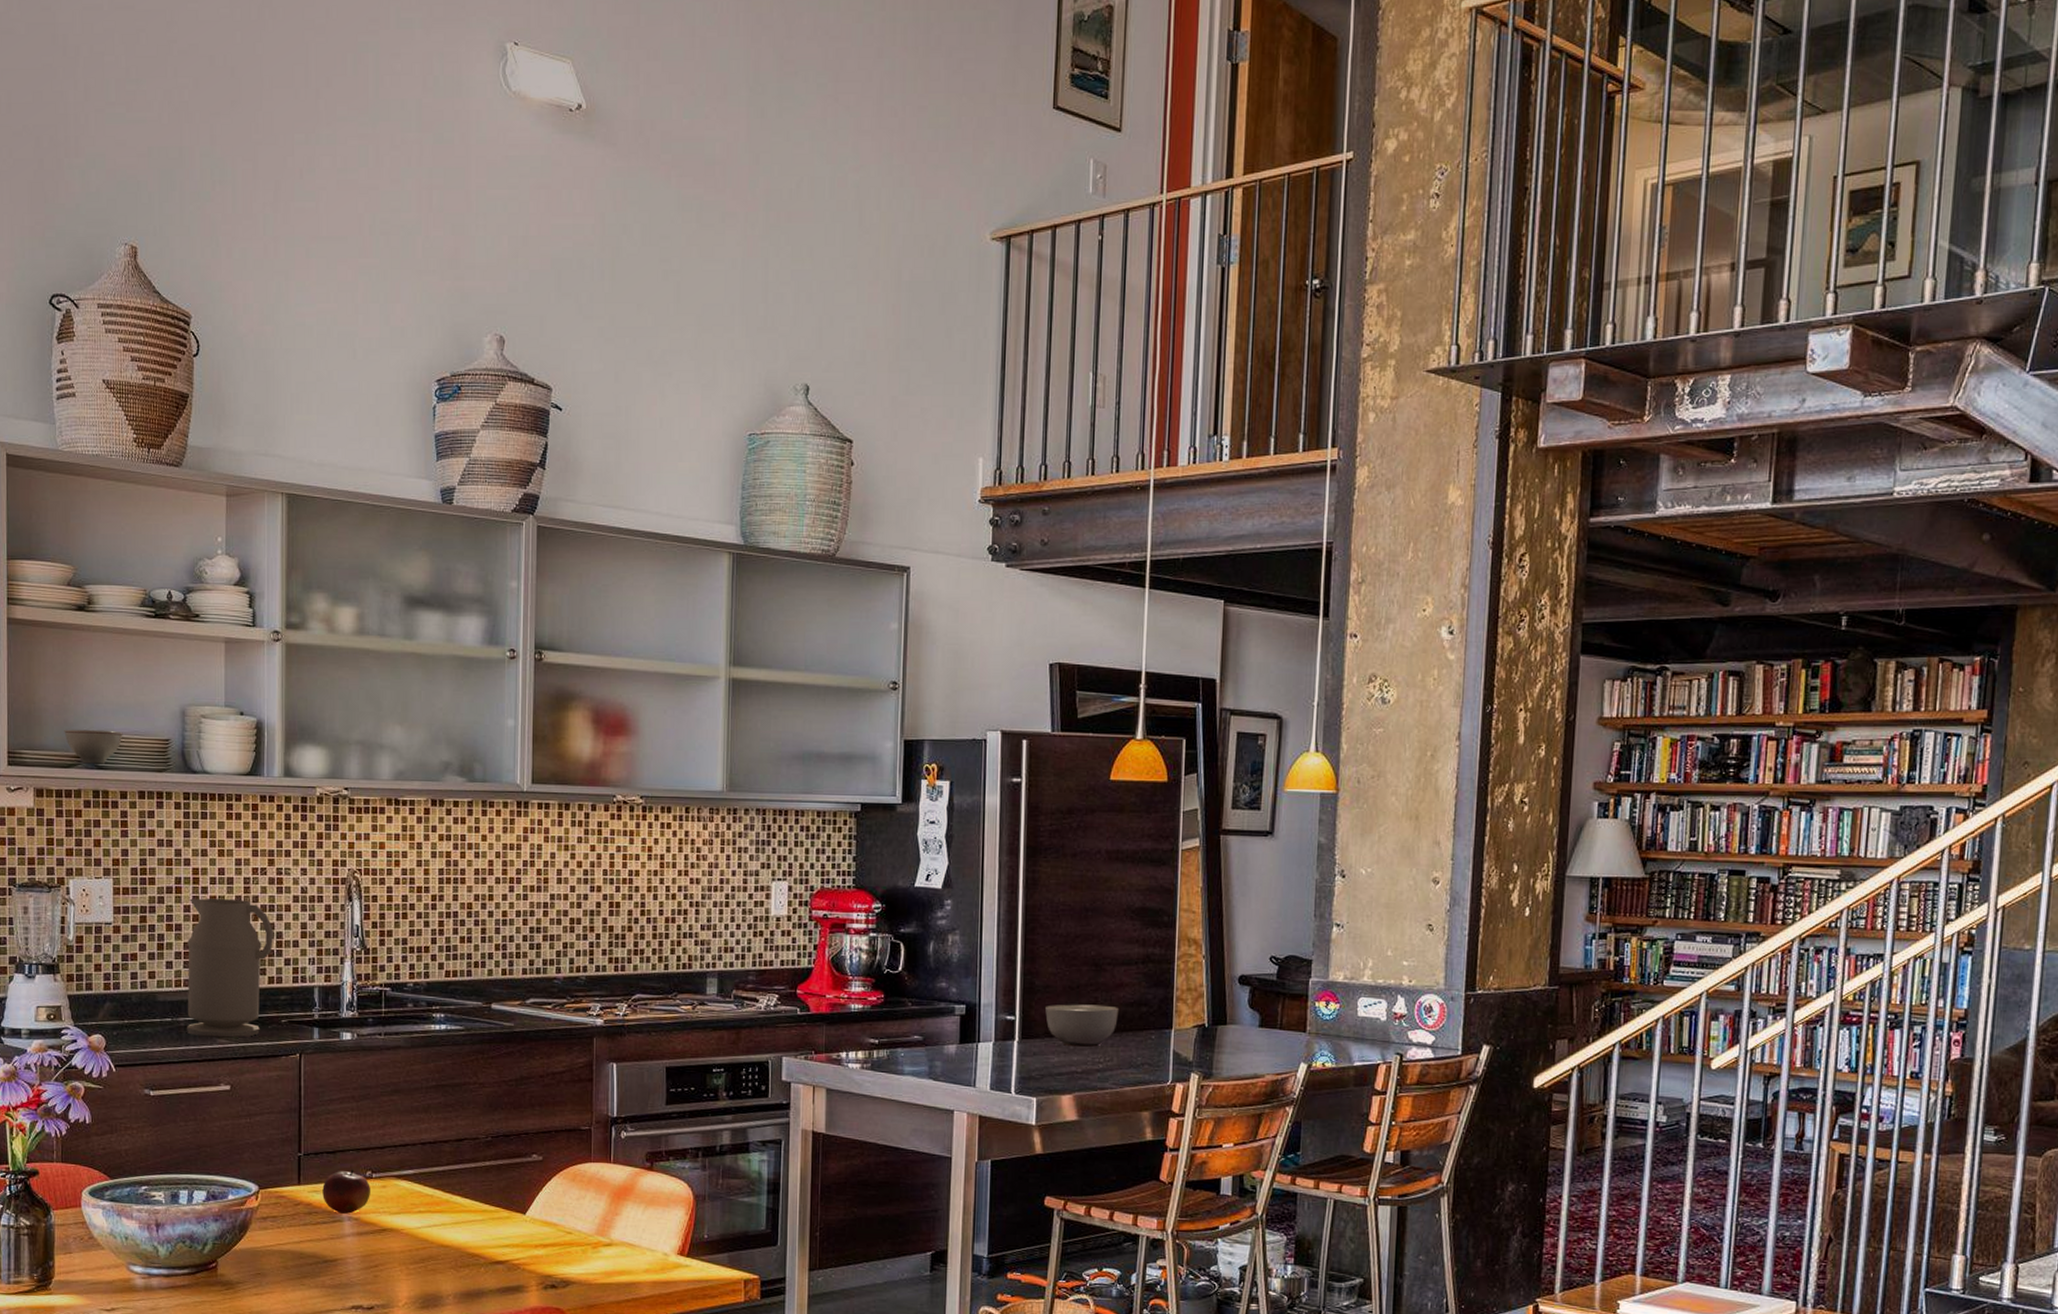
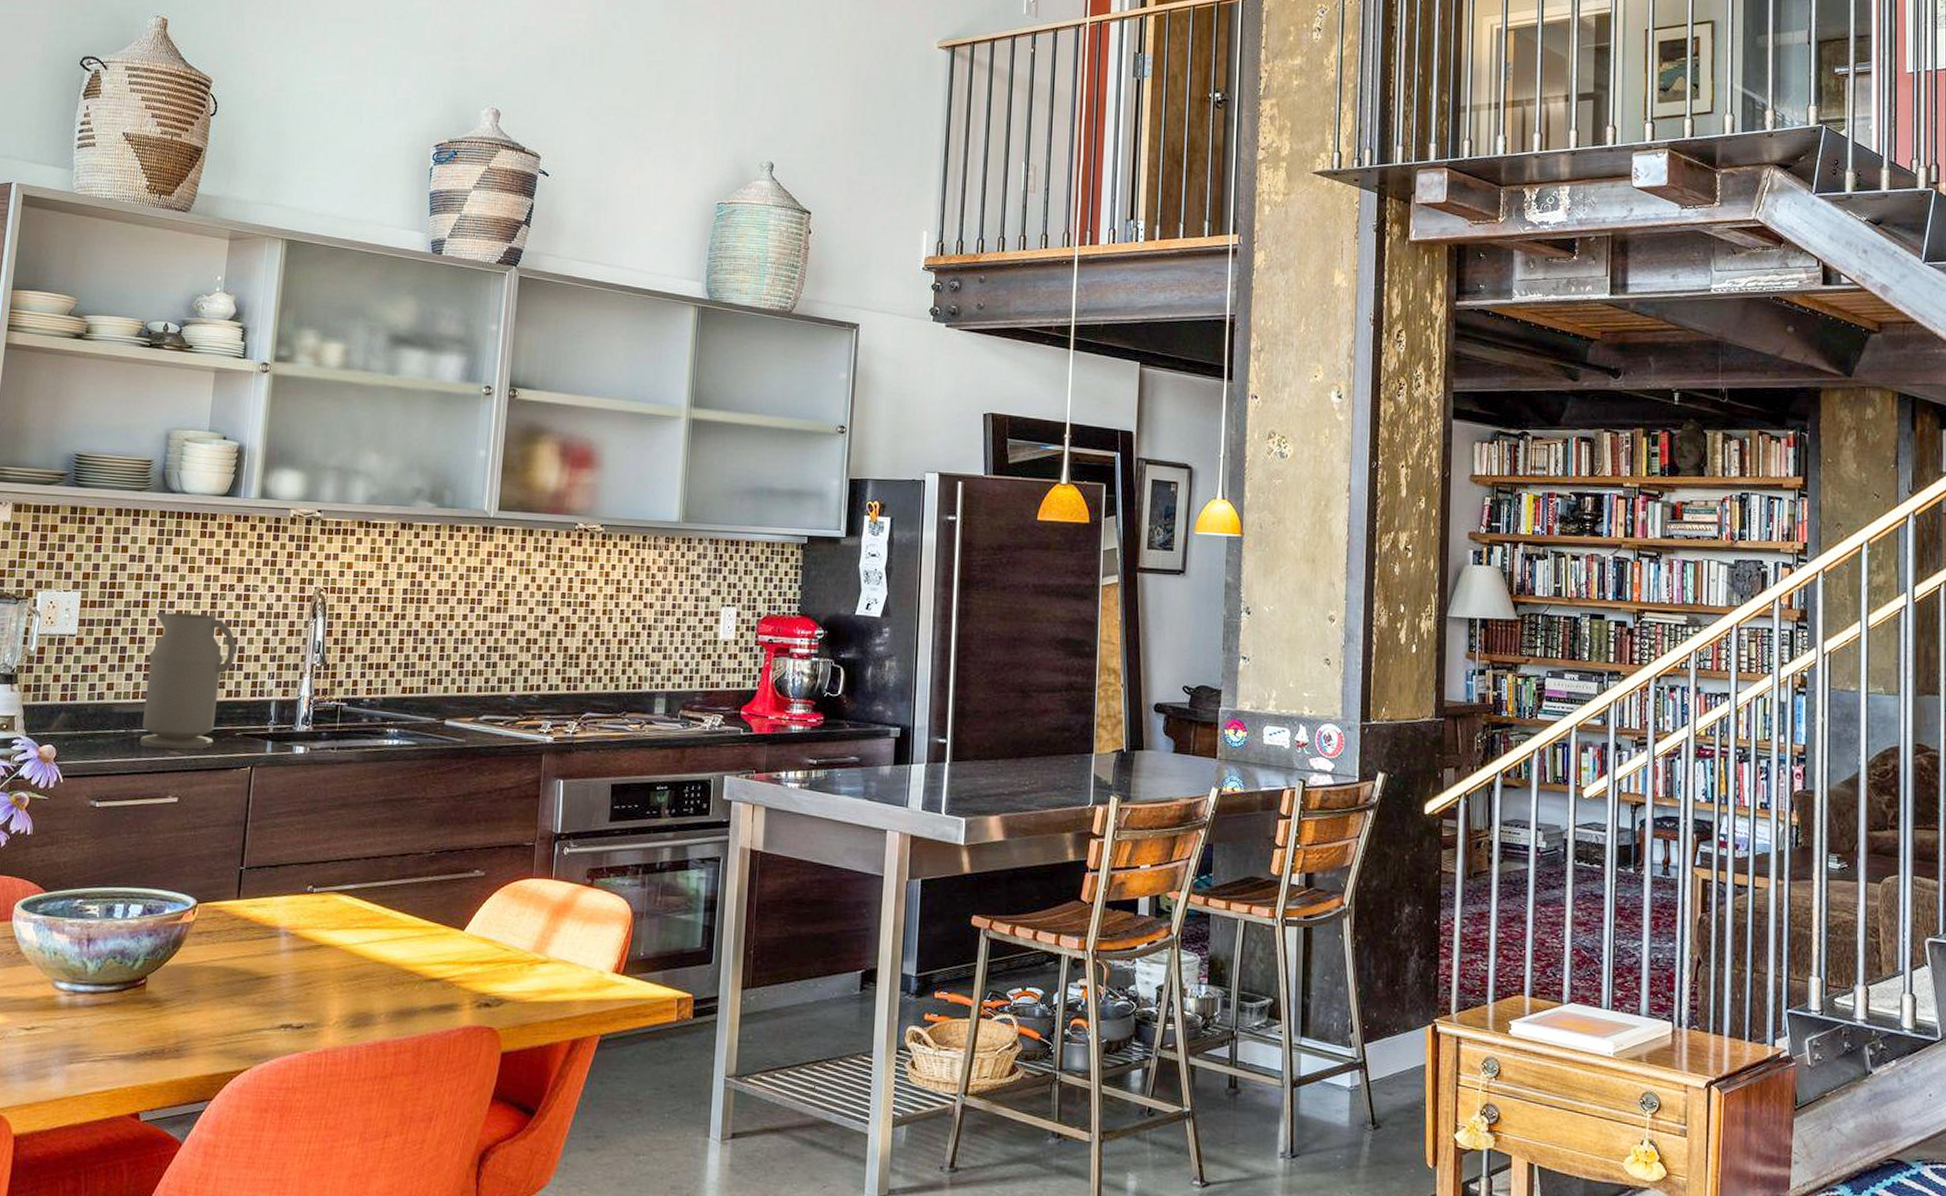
bowl: present [64,729,123,764] -> none [49,448,107,482]
fruit: present [322,1169,370,1214] -> none [261,883,310,929]
bowl: present [1045,1004,1120,1048] -> none [975,728,1044,770]

